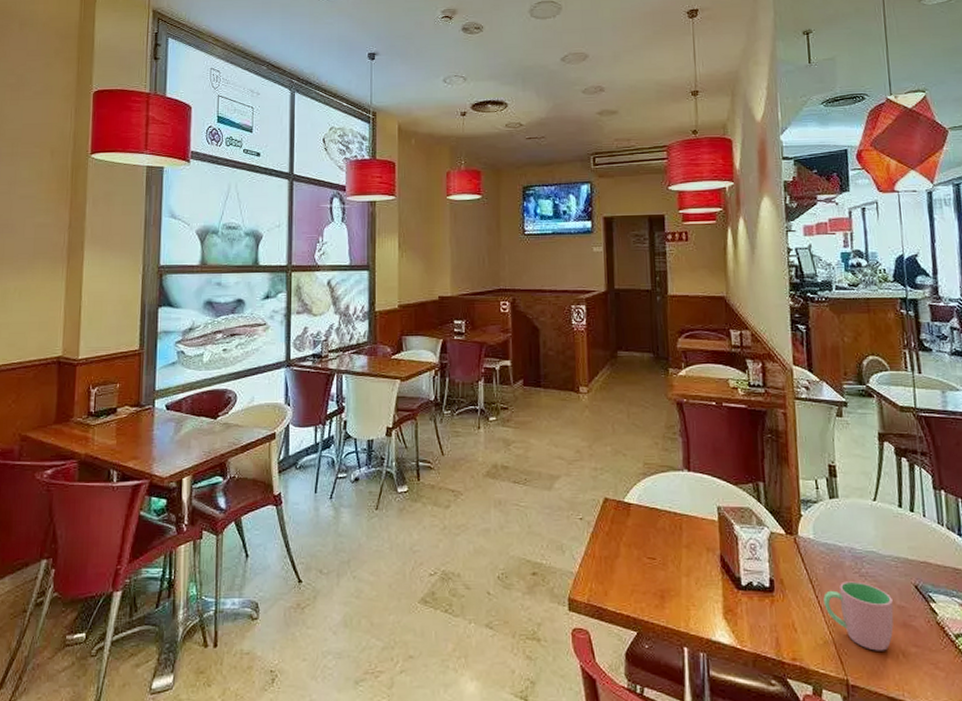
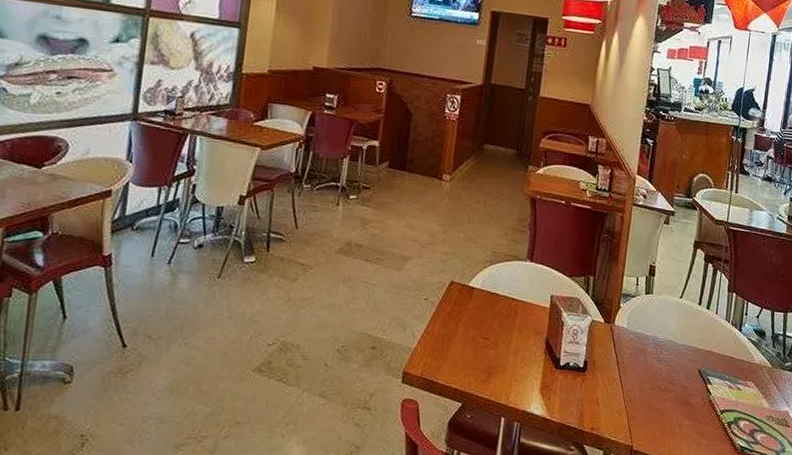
cup: present [823,581,894,651] -> none [625,365,679,423]

